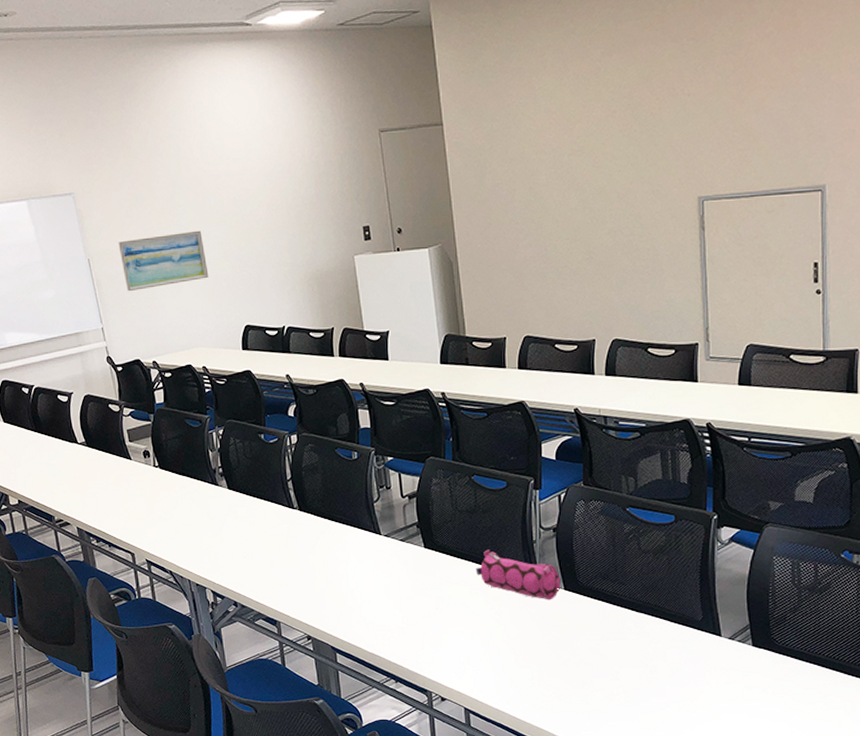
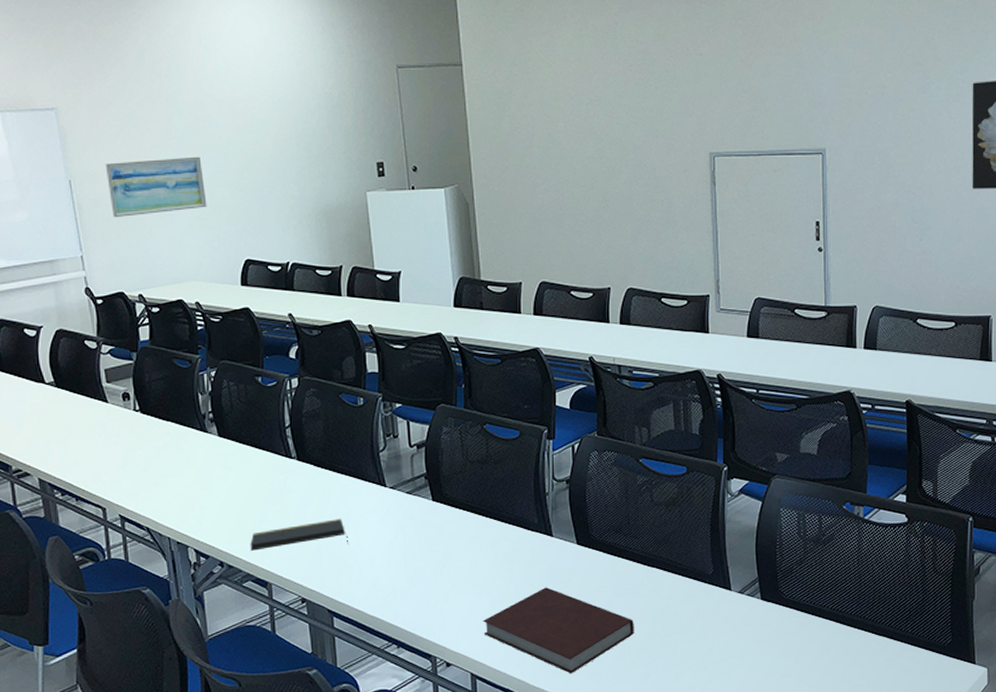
notepad: none [260,564,347,592] -> present [250,519,348,551]
pencil case: present [475,549,561,600] -> none [486,502,573,556]
notebook: none [475,630,622,712] -> present [483,587,634,674]

